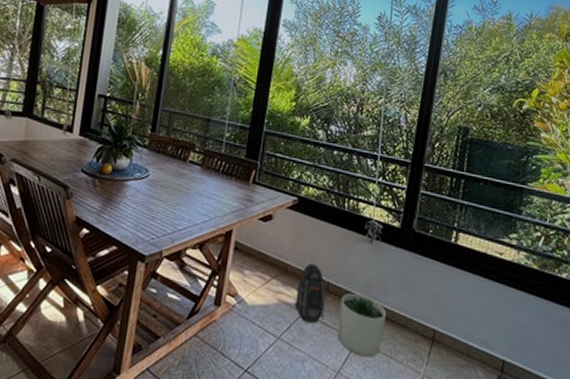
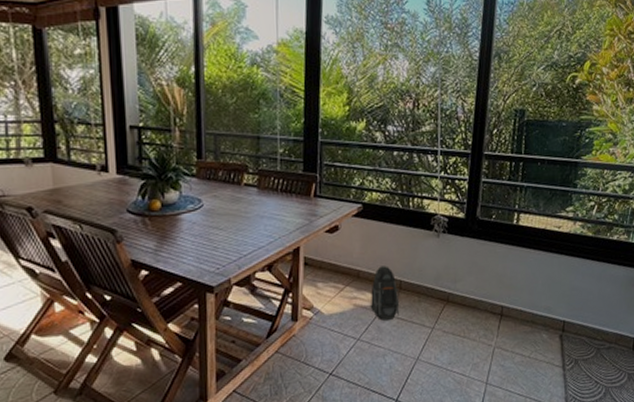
planter: present [337,294,386,358] -> none [413,286,457,342]

